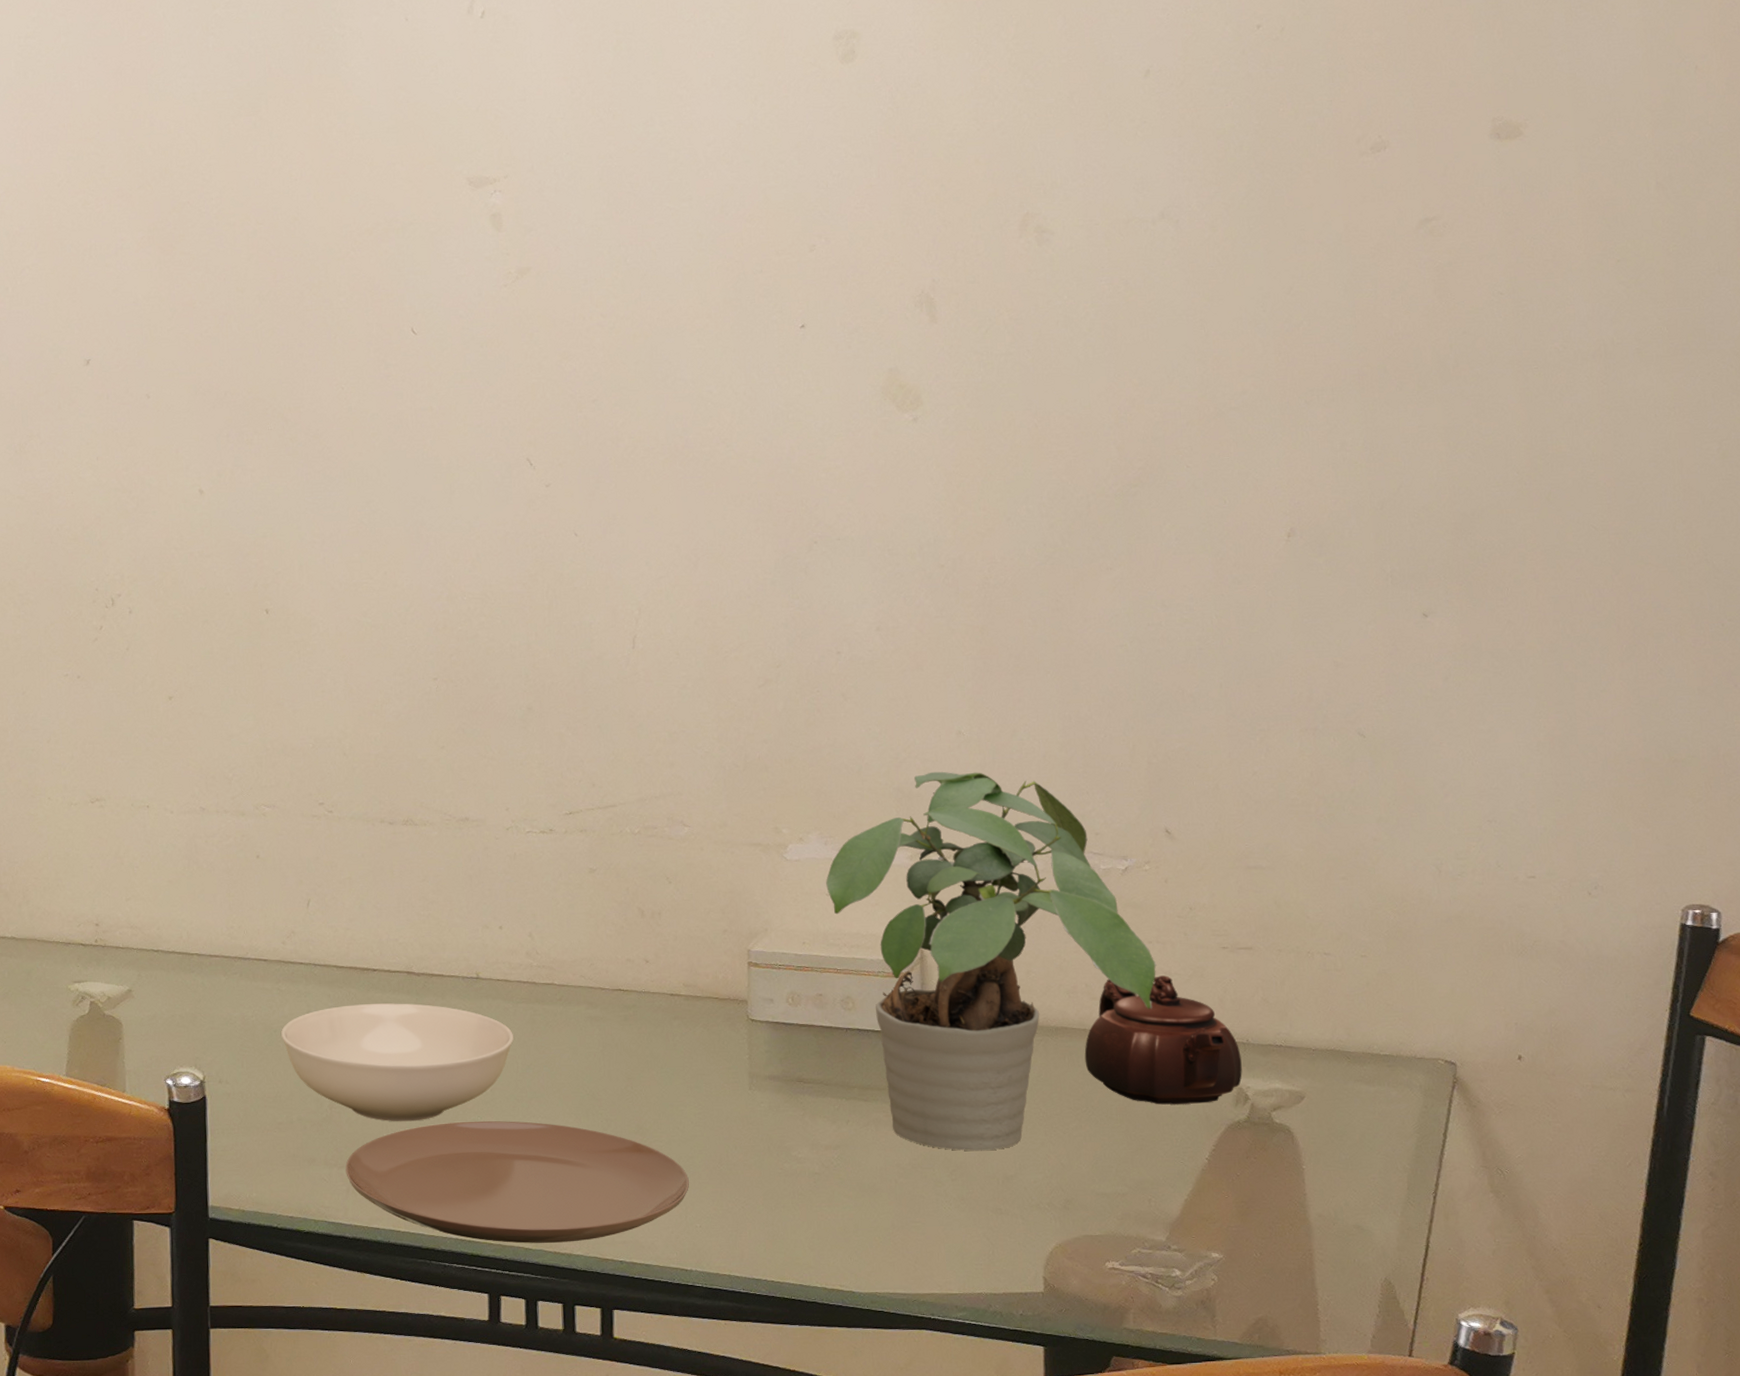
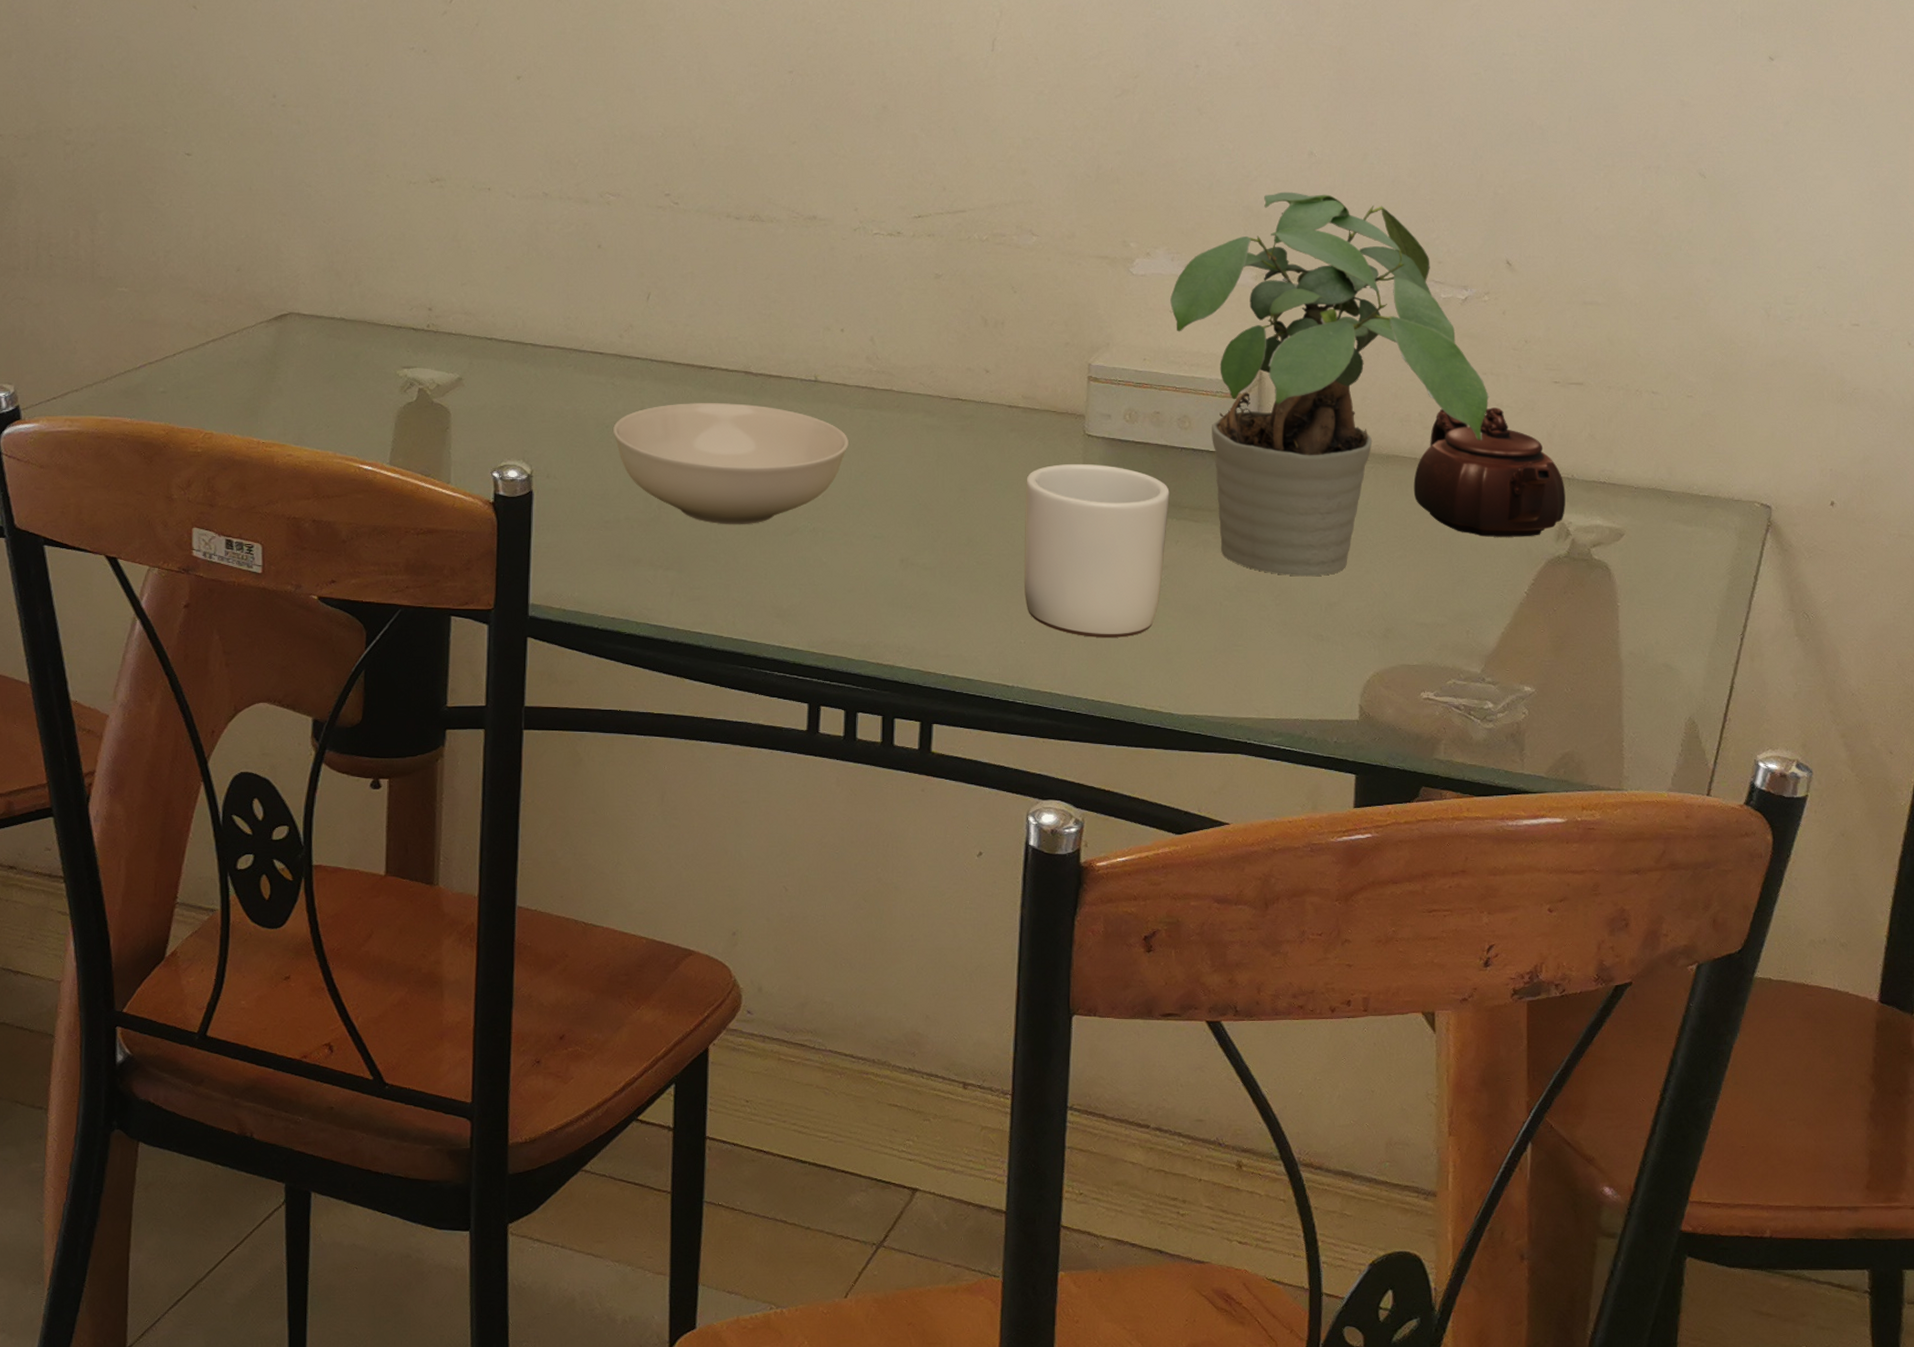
plate: present [345,1120,689,1244] -> none [671,527,1016,654]
mug: none [692,1048,838,1219] -> present [1023,463,1170,638]

